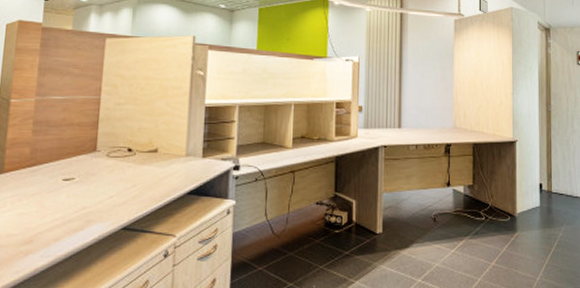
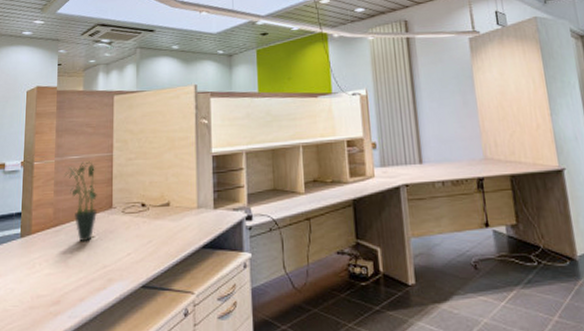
potted plant: none [45,103,80,184] -> present [64,161,97,242]

